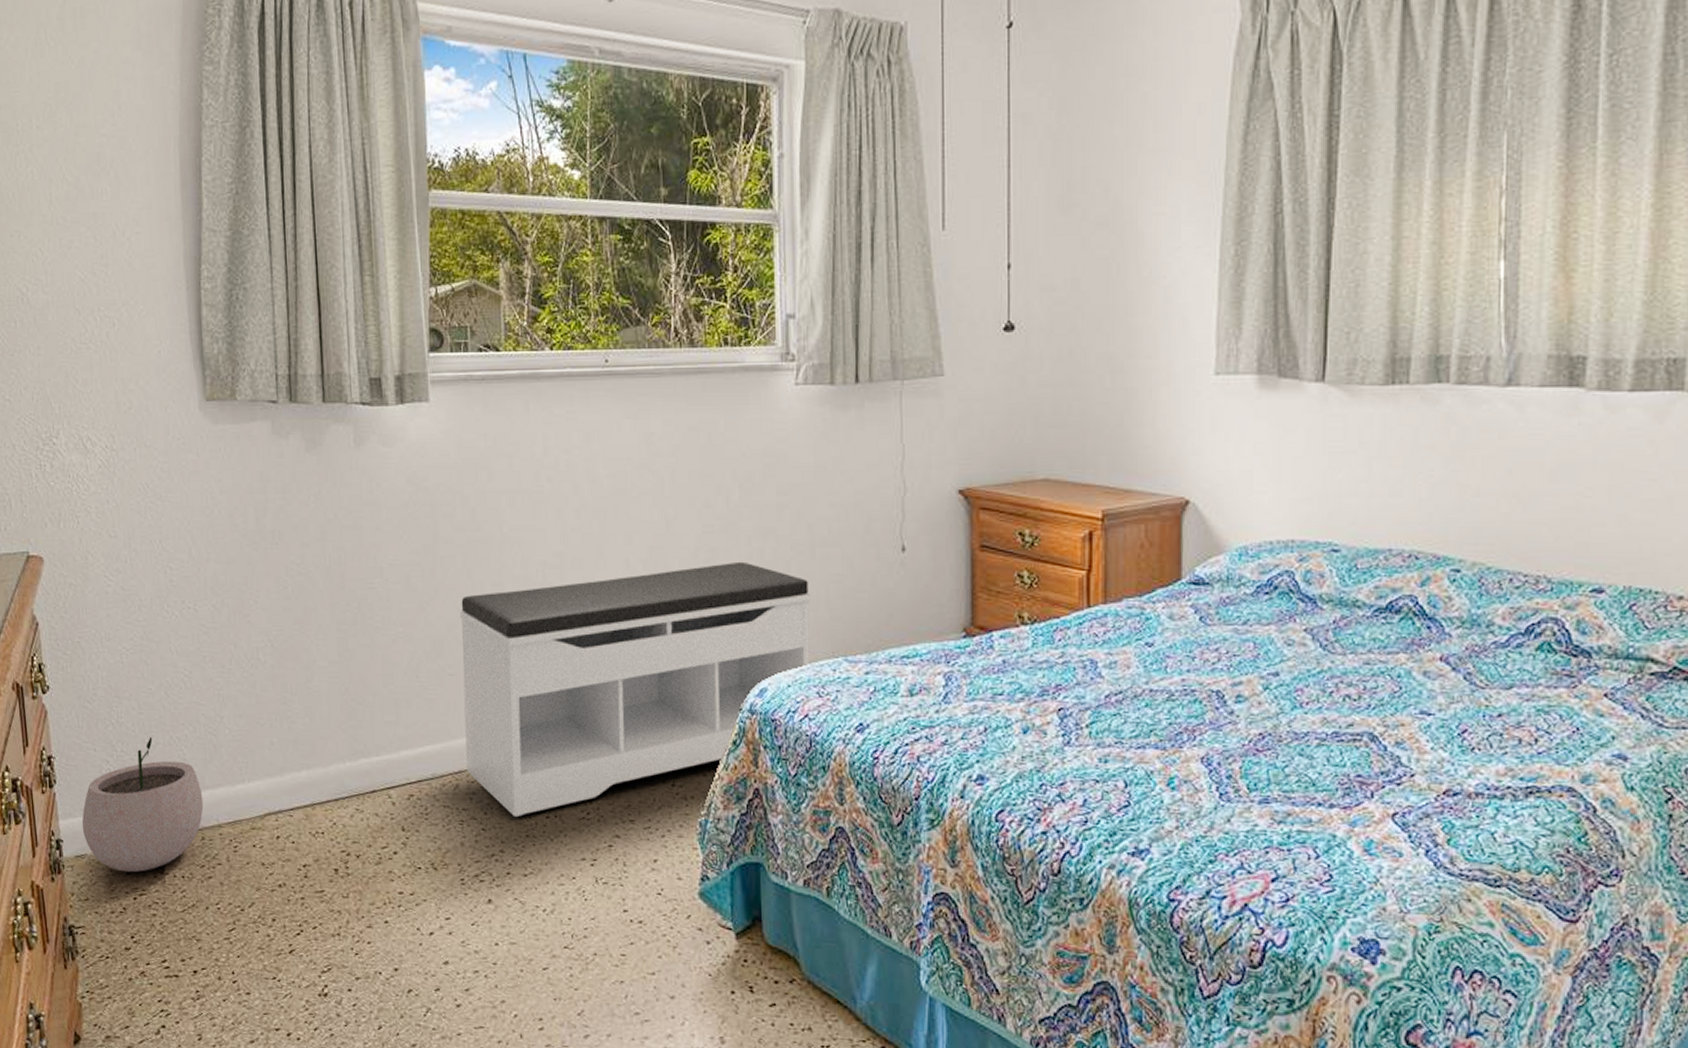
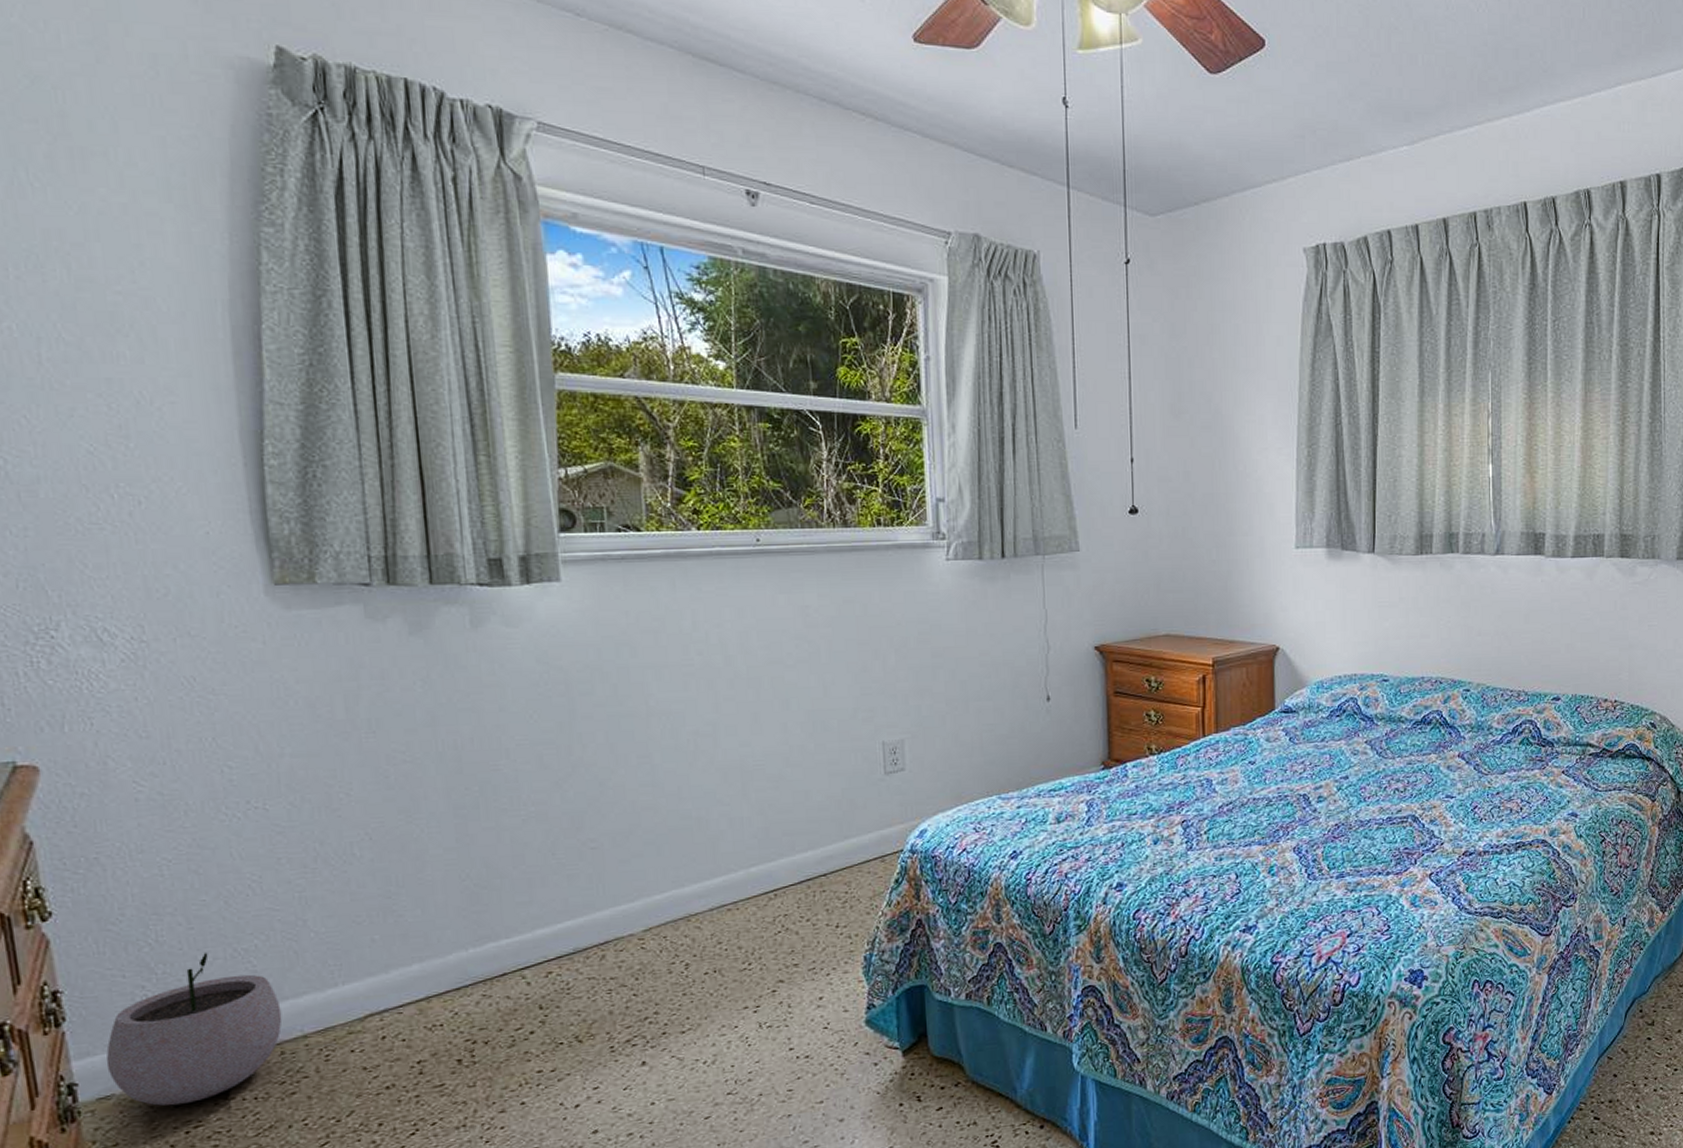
bench: present [460,561,810,817] -> none [602,718,967,978]

